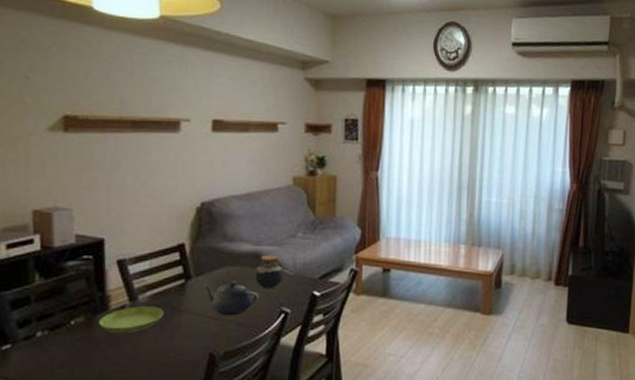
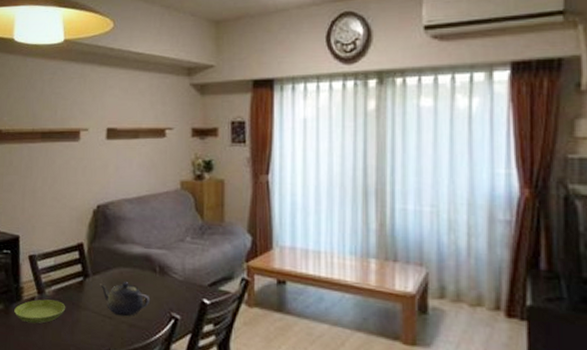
jar: present [255,254,285,289] -> none [146,257,174,293]

